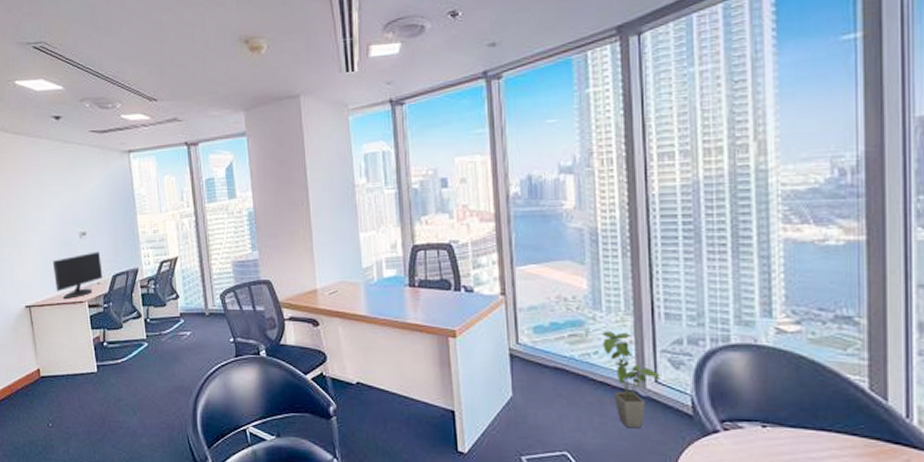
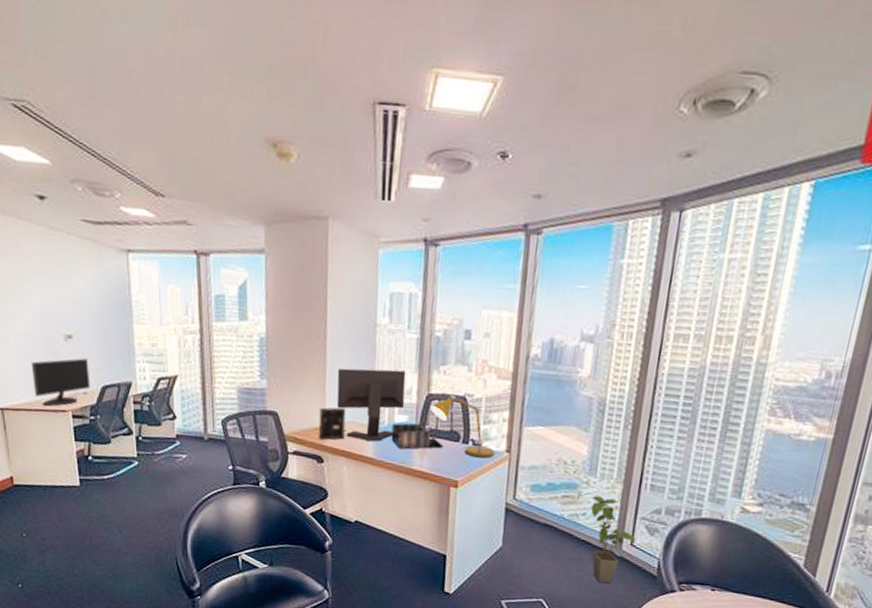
picture frame: none [310,269,337,303] -> present [318,407,347,440]
monitor: none [323,226,392,300] -> present [336,368,406,442]
desk organizer: none [382,275,436,304] -> present [391,423,444,450]
desk lamp: none [417,243,490,304] -> present [430,394,495,459]

